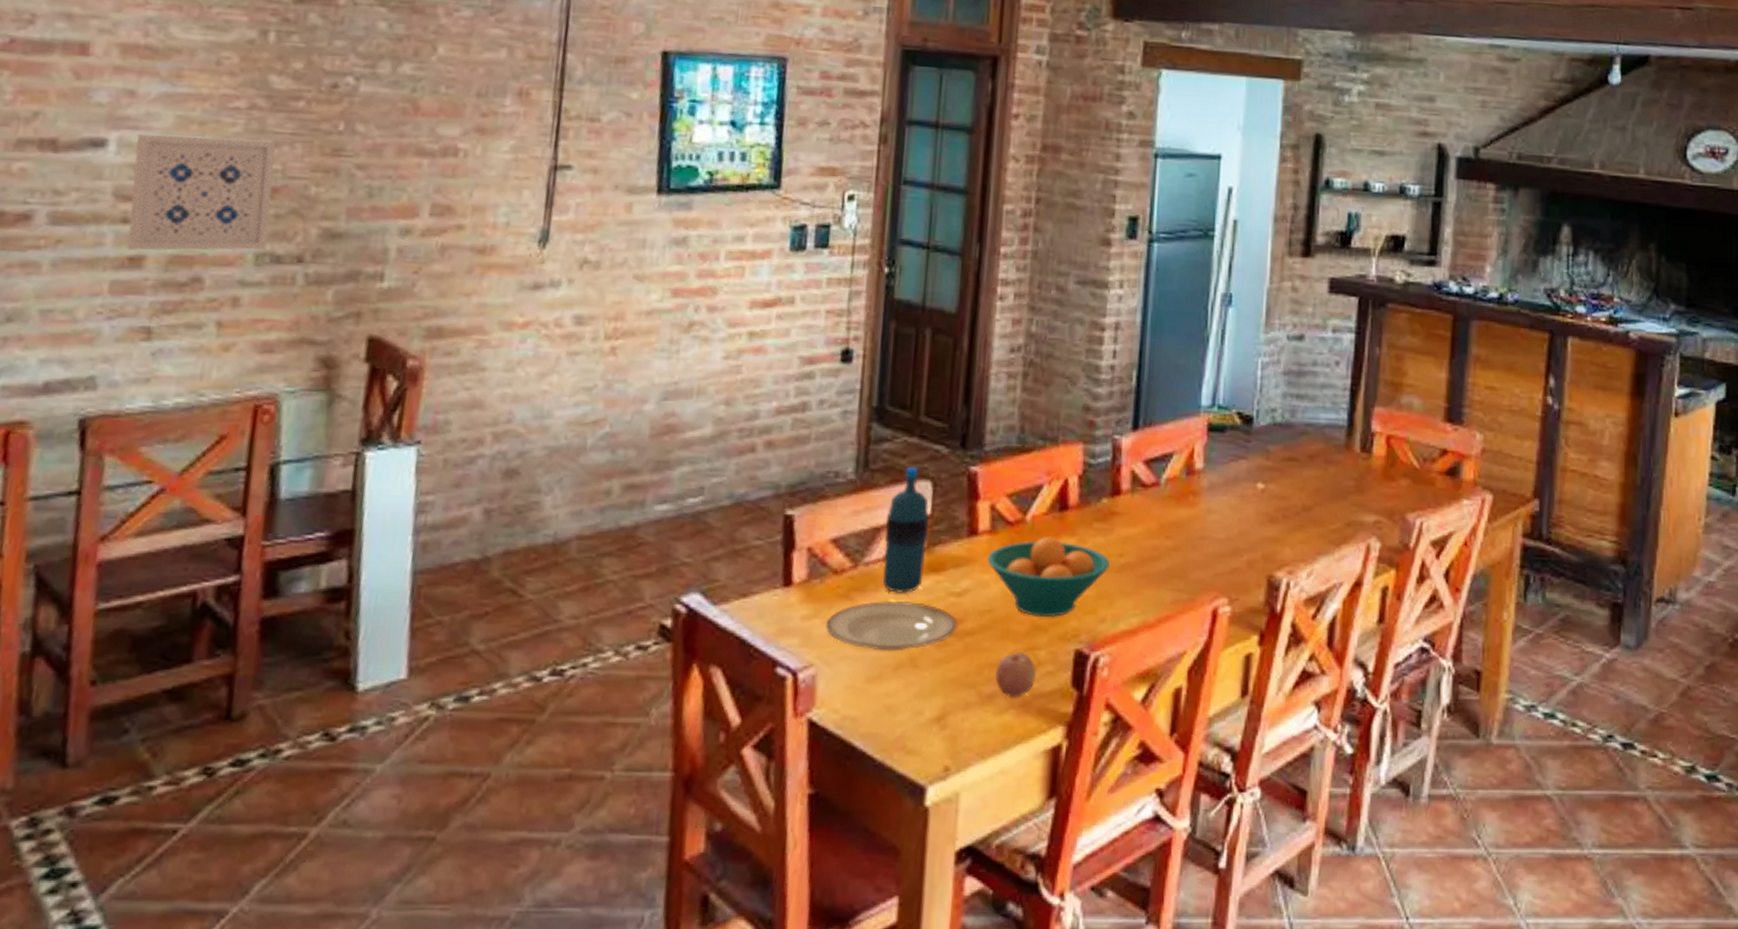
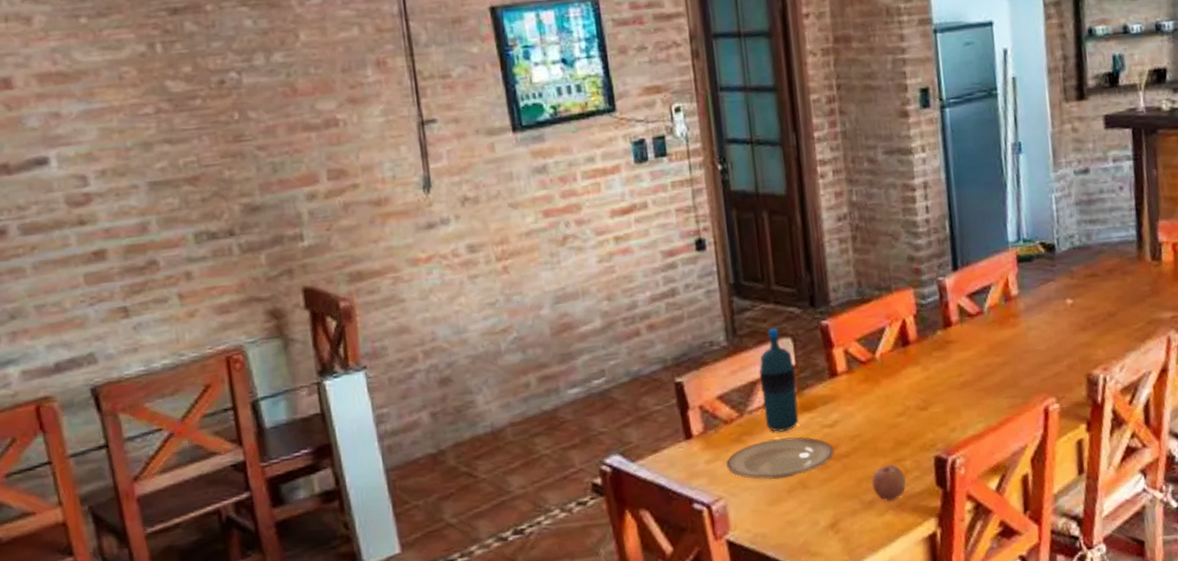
wall art: present [127,133,276,251] -> none [71,137,202,246]
fruit bowl: present [987,537,1110,618] -> none [848,368,952,435]

